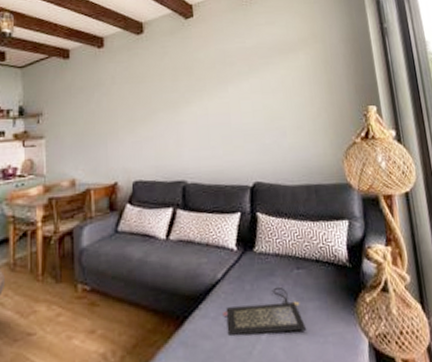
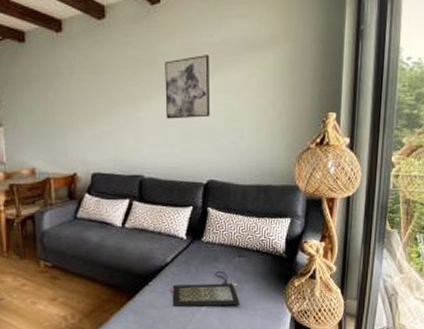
wall art: none [201,59,250,122] -> present [165,55,211,119]

